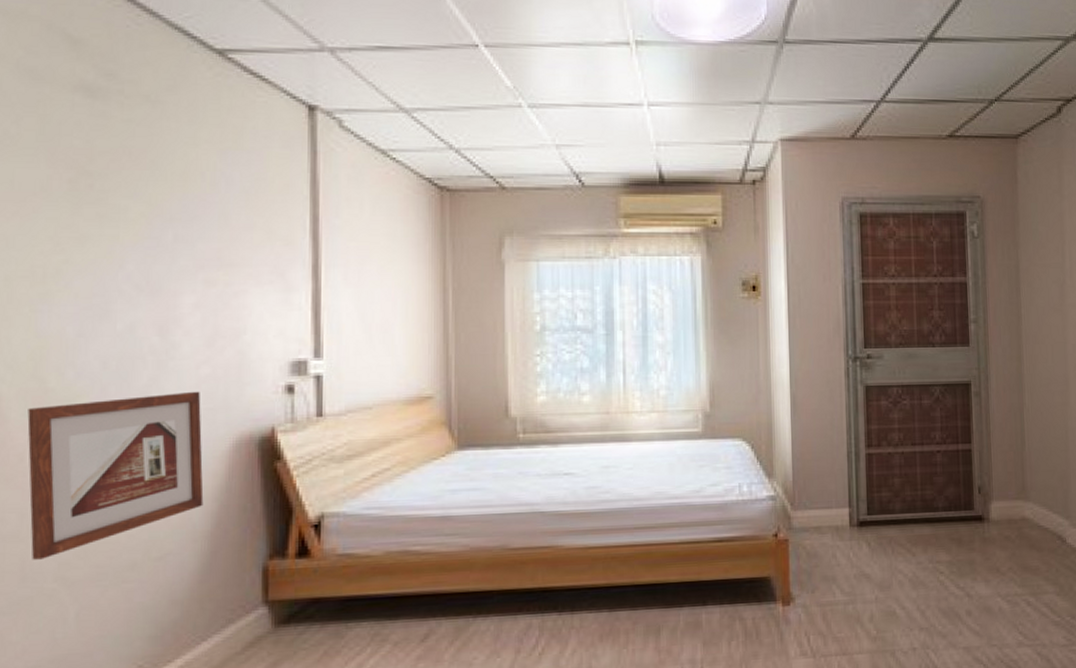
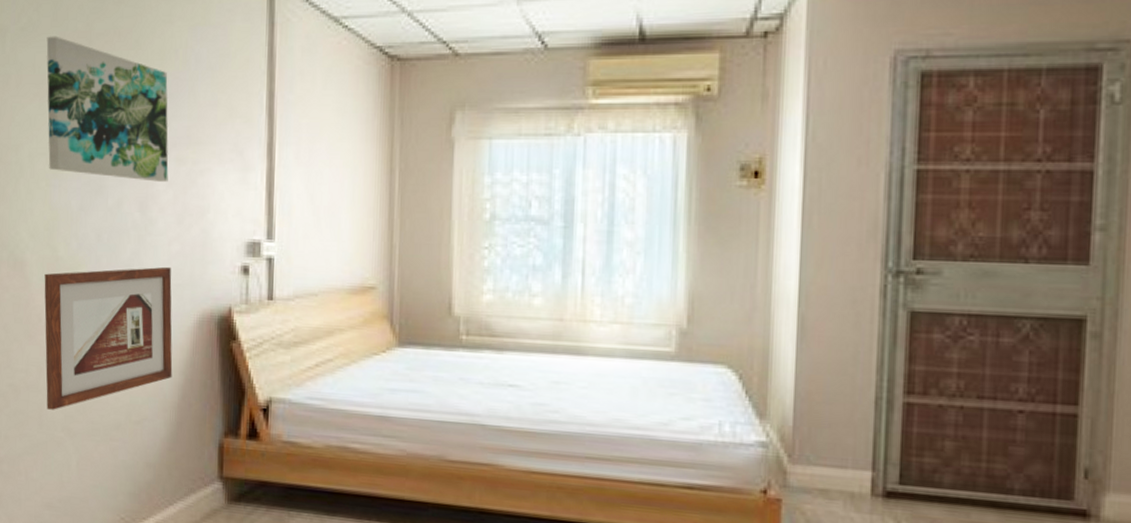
wall art: none [30,151,195,304] -> present [46,36,169,182]

